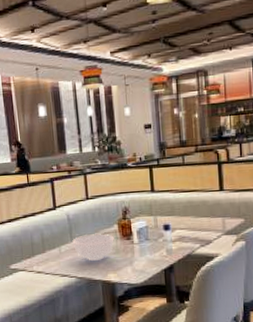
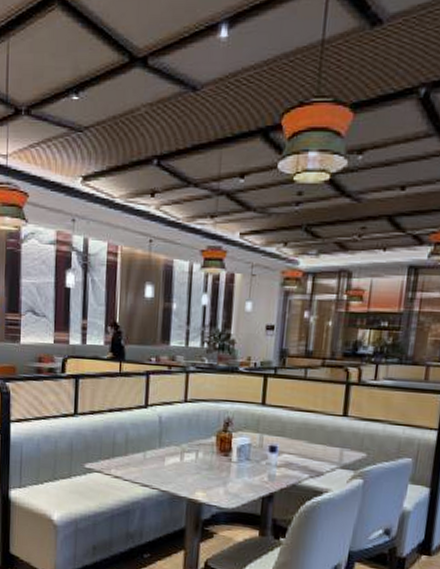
bowl: present [72,234,114,261] -> none [160,443,210,475]

